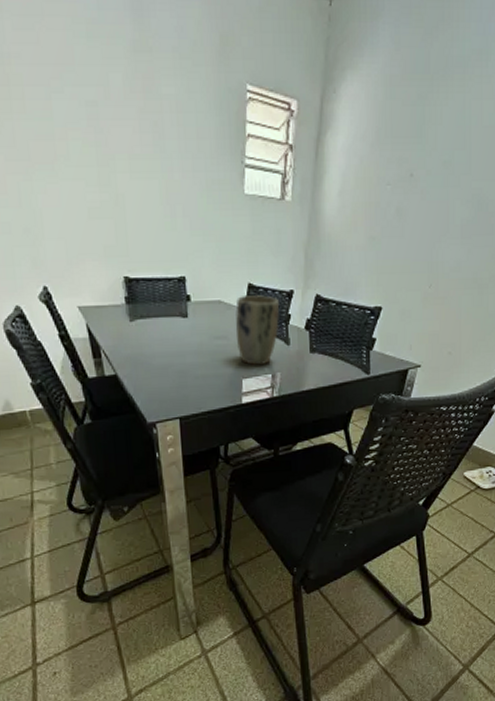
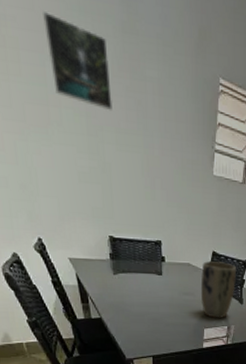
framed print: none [48,42,125,137] -> present [43,10,112,111]

